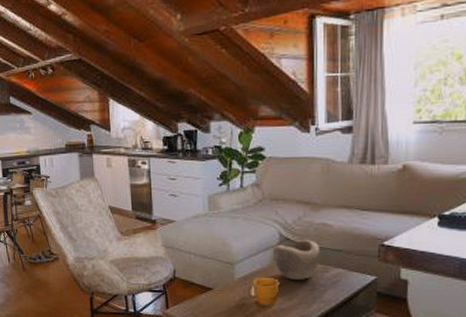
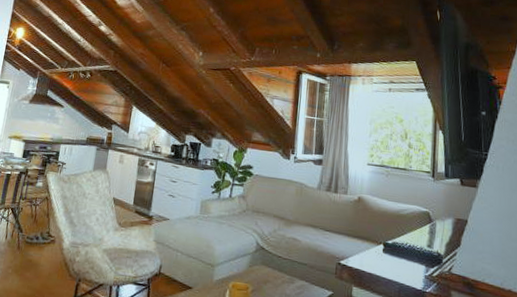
decorative bowl: present [272,240,321,280] -> none [249,251,289,288]

